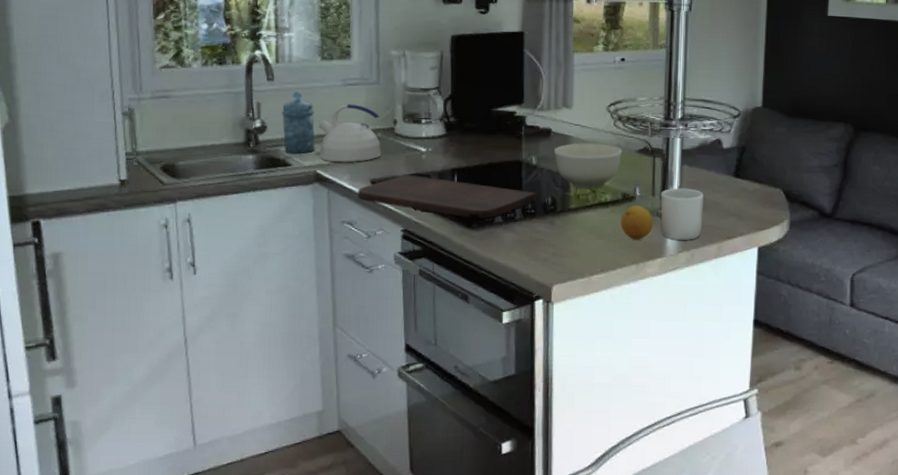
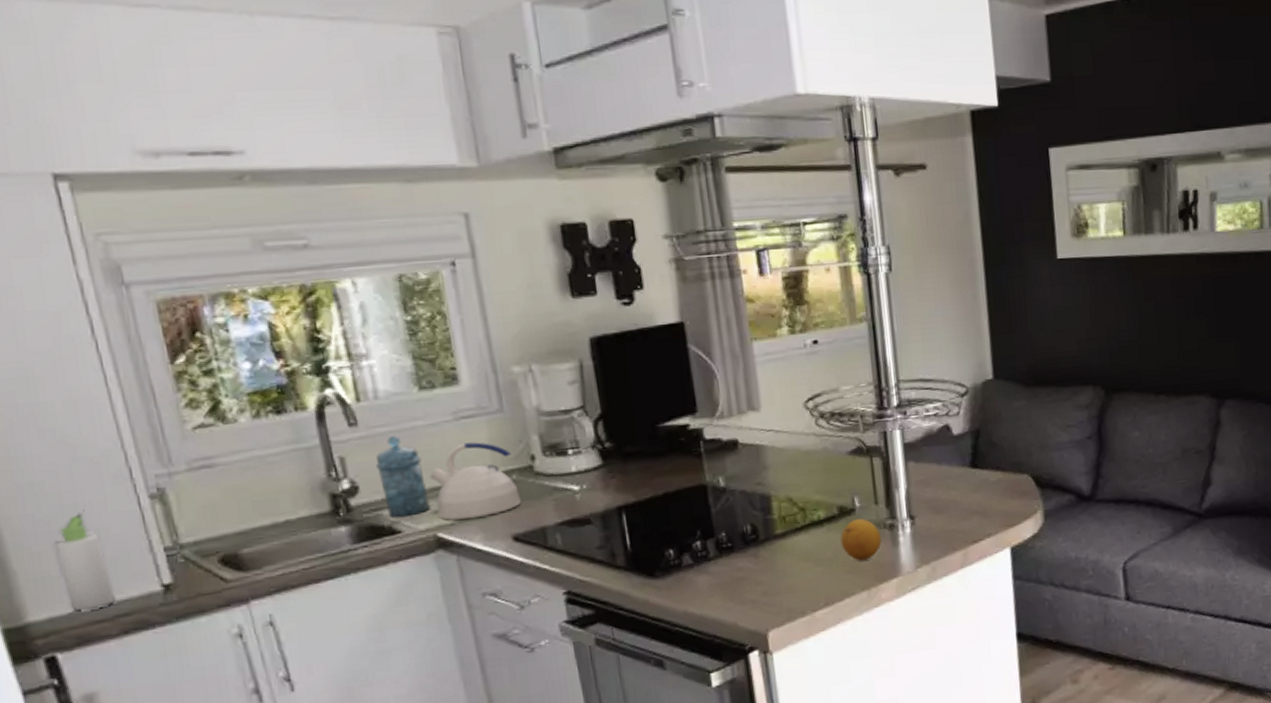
bottle: none [53,117,87,191] -> present [54,510,117,612]
cutting board: present [357,174,536,219] -> none [496,520,731,566]
bowl: present [553,143,623,189] -> none [744,449,832,508]
mug: present [660,188,704,240] -> none [885,489,941,554]

